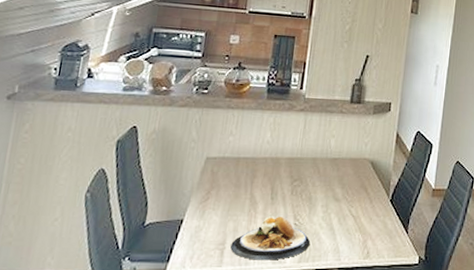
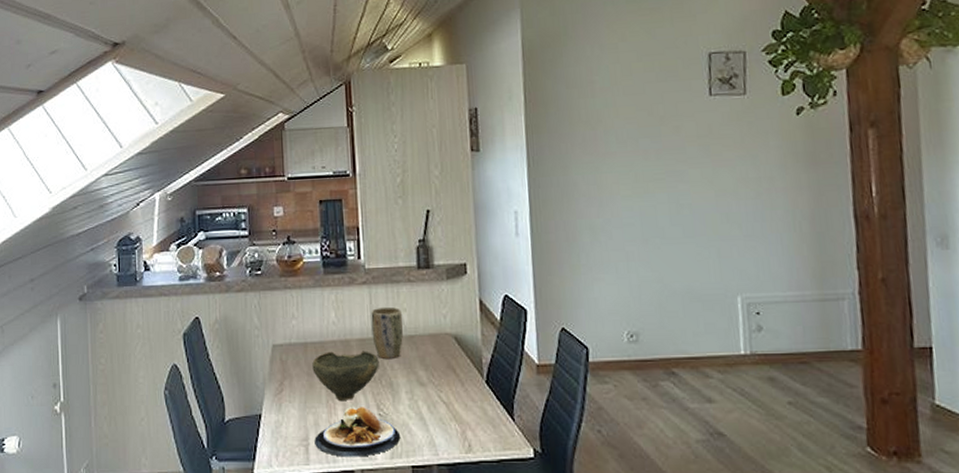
bowl: none [240,167,303,211] -> present [312,351,379,400]
plant pot: none [300,132,330,176] -> present [371,306,403,358]

